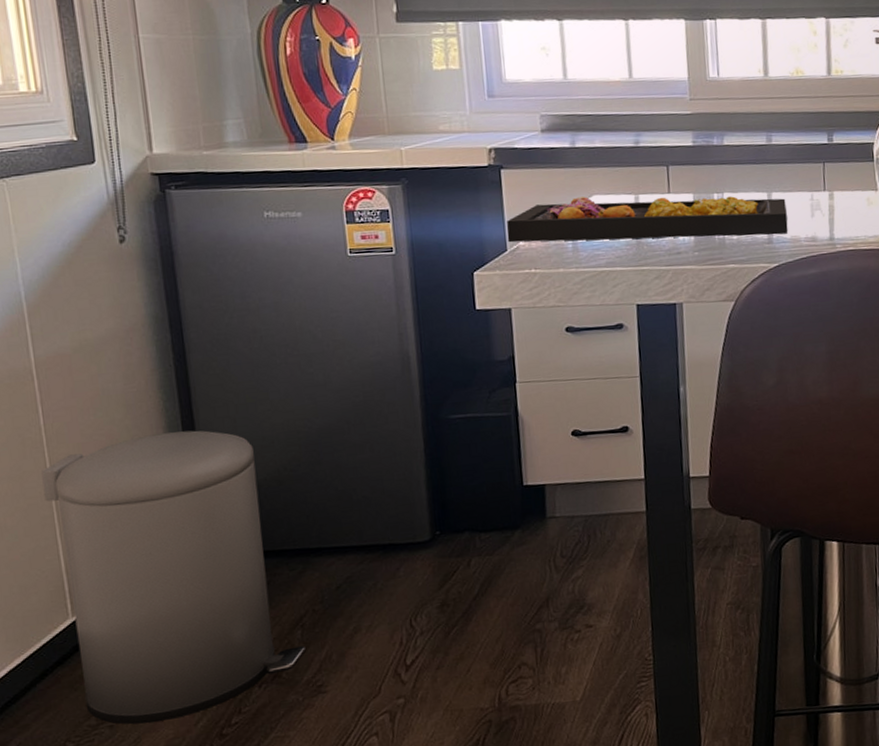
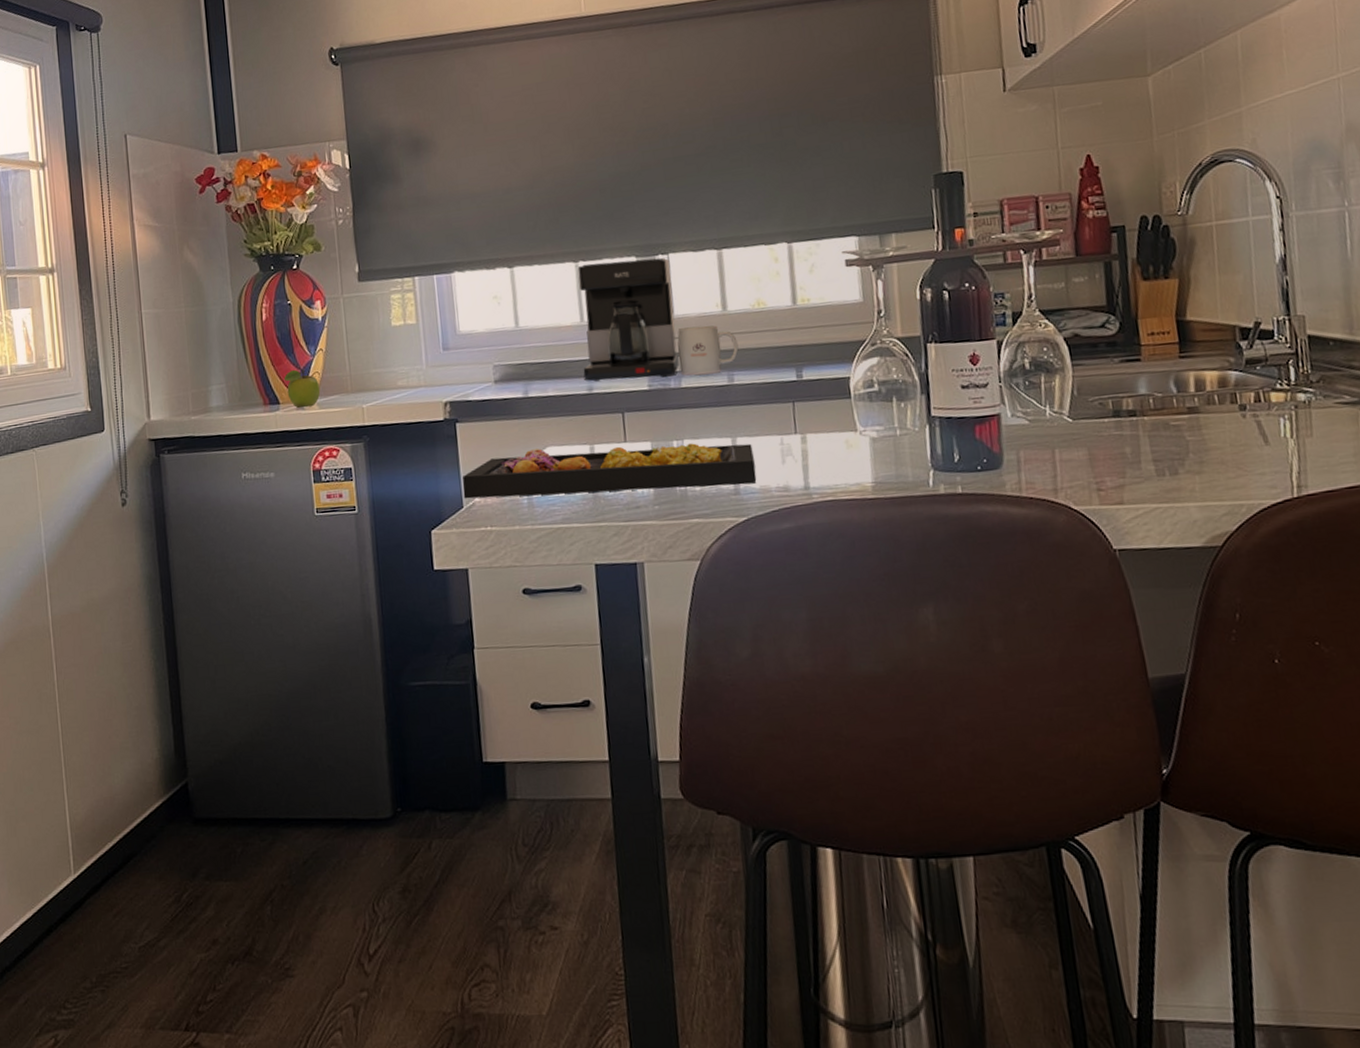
pedal bin: present [41,430,307,724] -> none [53,690,276,991]
fruit: none [311,108,354,149] -> present [283,369,321,409]
coffee maker: none [627,22,722,136] -> present [577,257,679,382]
mug: none [721,89,777,135] -> present [677,325,739,377]

